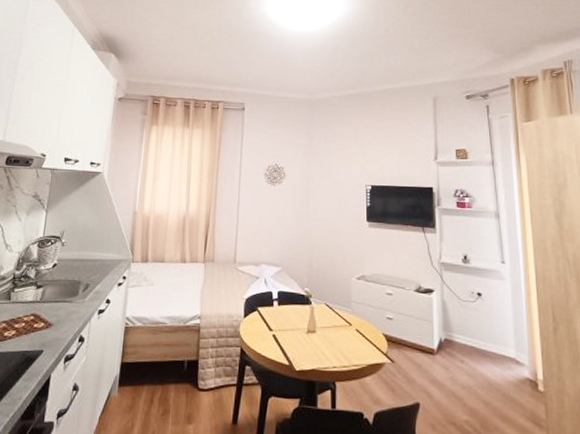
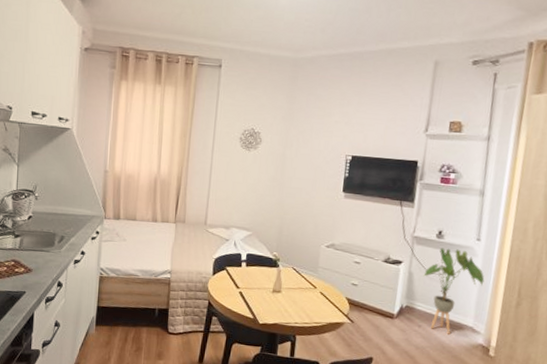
house plant: none [457,273,517,369] -> present [423,247,485,335]

